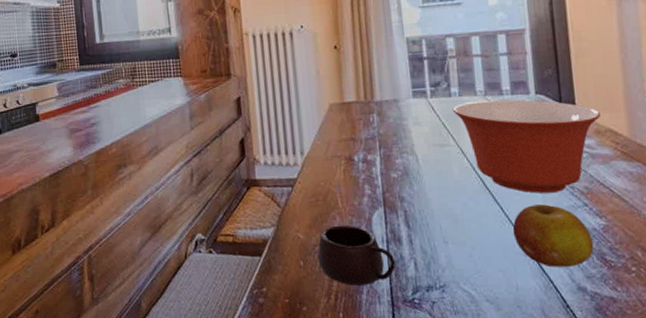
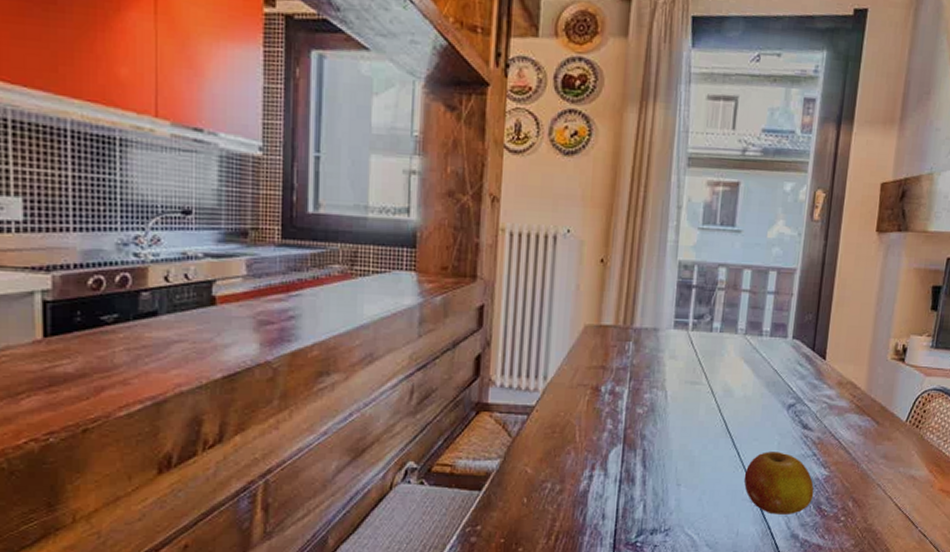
mug: present [317,225,396,286] -> none [543,461,626,526]
mixing bowl: present [452,99,600,193] -> none [711,339,846,440]

